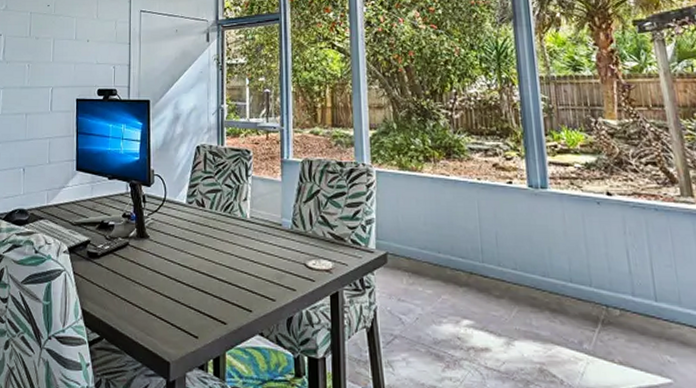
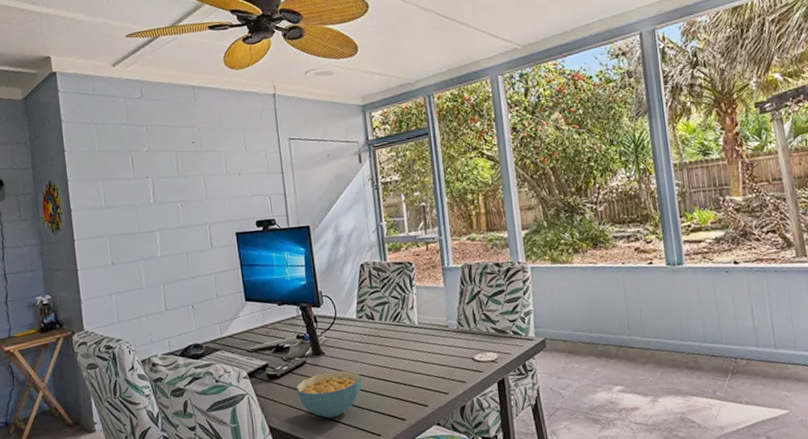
cereal bowl: none [116,257,184,310] -> present [296,370,362,419]

